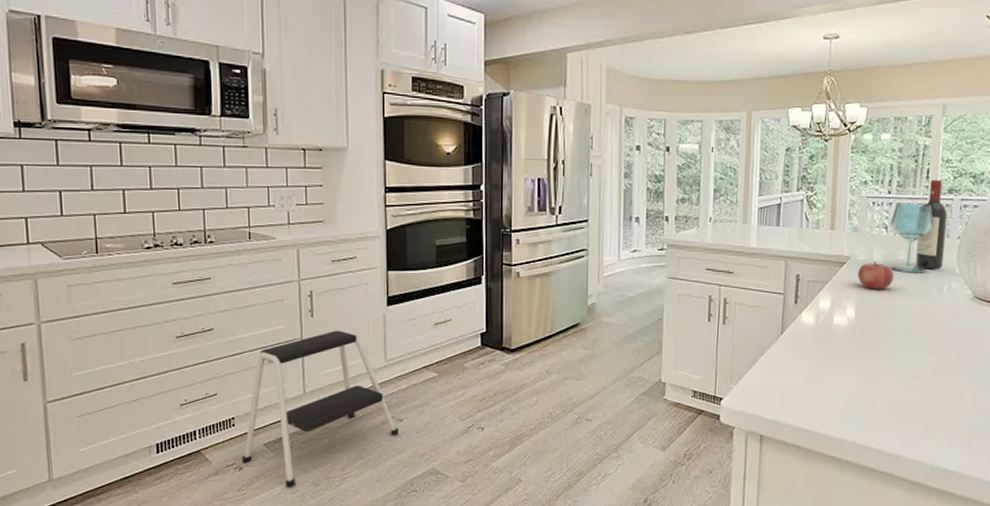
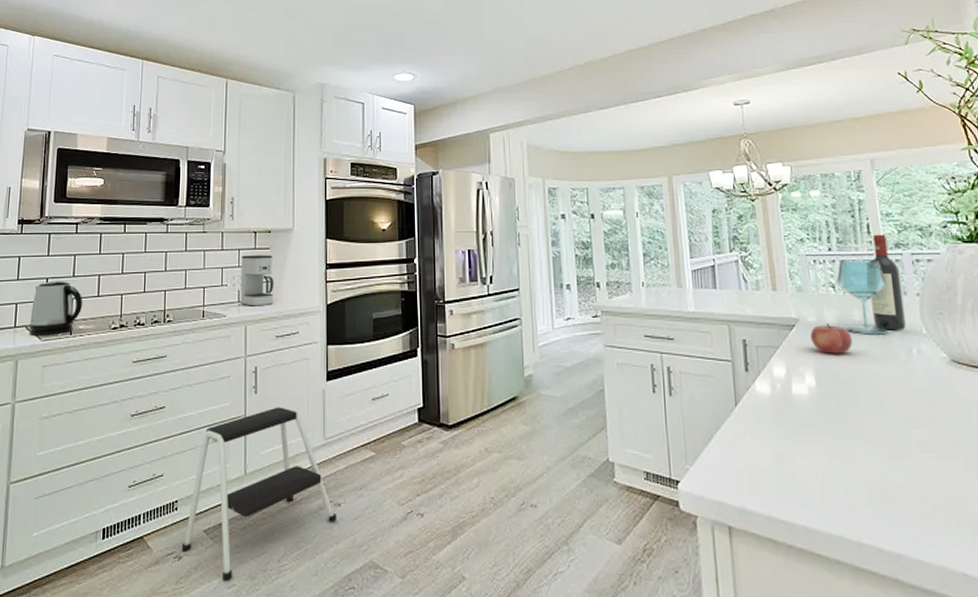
kettle: none [45,194,108,255] -> present [29,281,83,337]
coffee maker: none [289,174,328,229] -> present [240,255,274,306]

